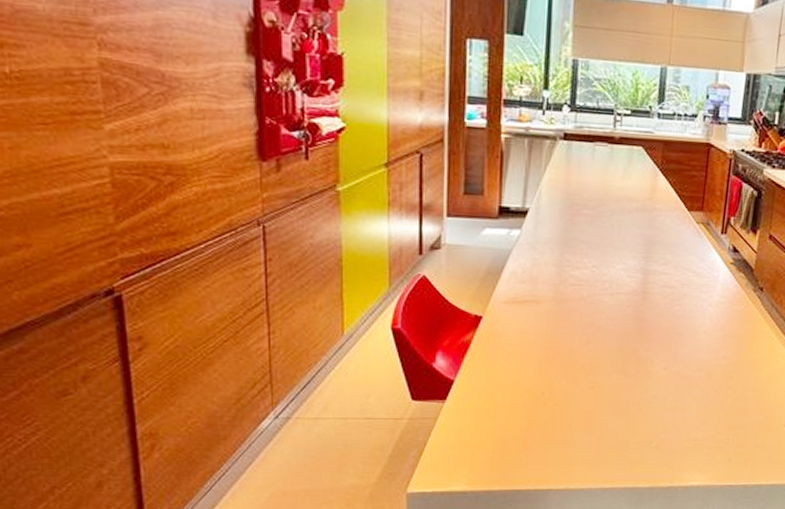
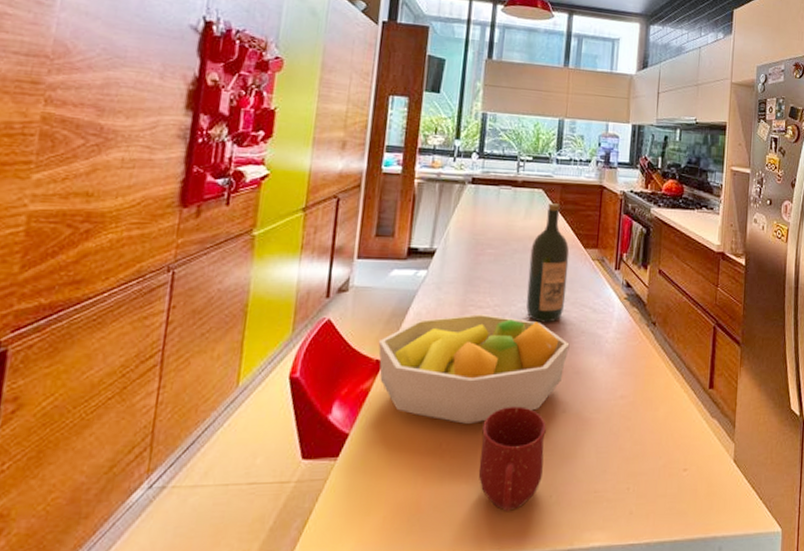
fruit bowl: none [475,274,671,377] -> present [378,313,570,425]
mug: none [581,362,647,453] -> present [478,406,547,513]
wine bottle: none [625,162,672,286] -> present [526,203,570,323]

